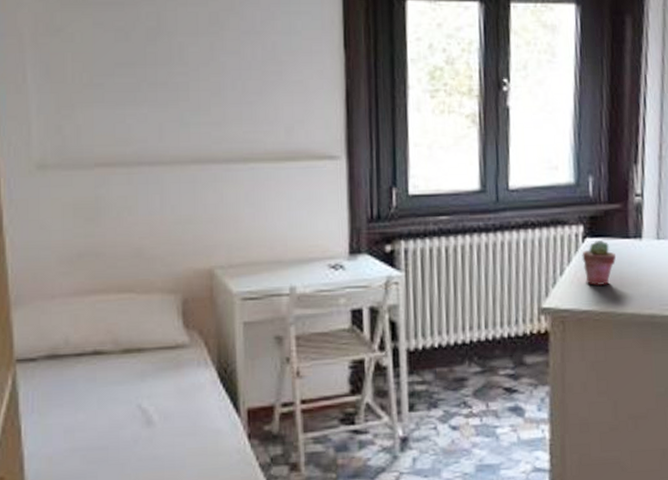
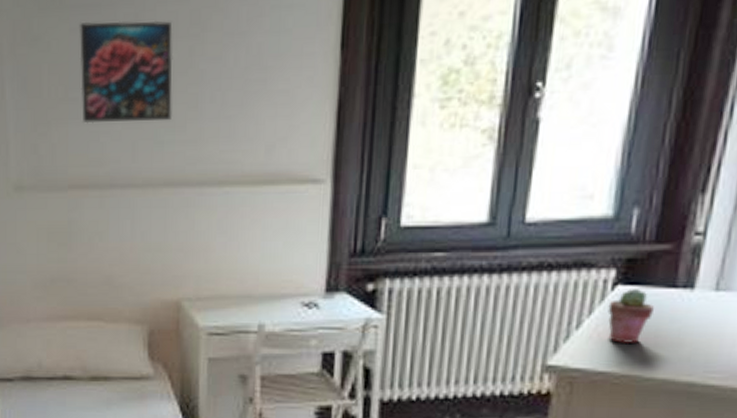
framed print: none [102,18,196,107] -> present [79,20,173,124]

